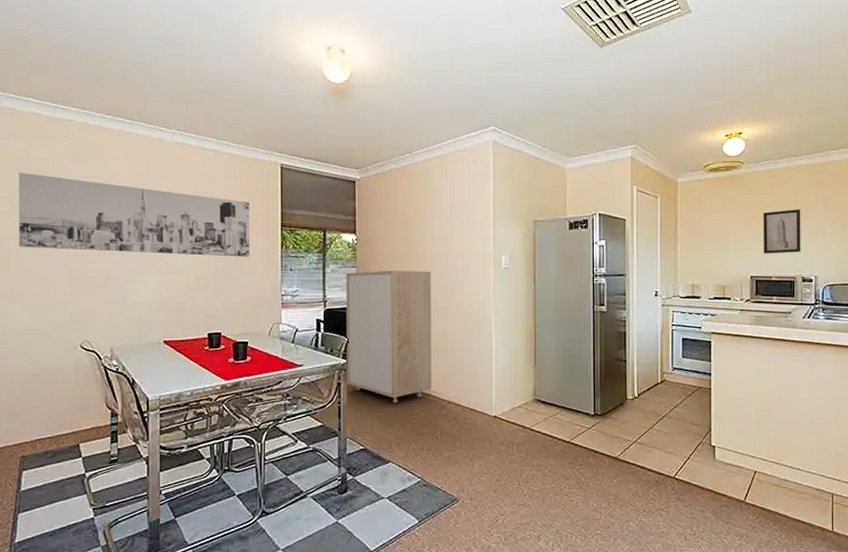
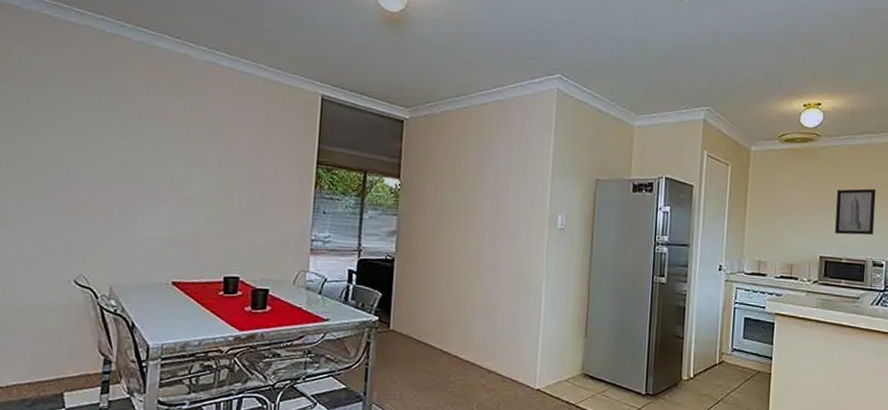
wall art: present [19,172,250,257] -> none [11,78,284,195]
storage cabinet: present [346,270,431,403] -> none [377,220,480,369]

